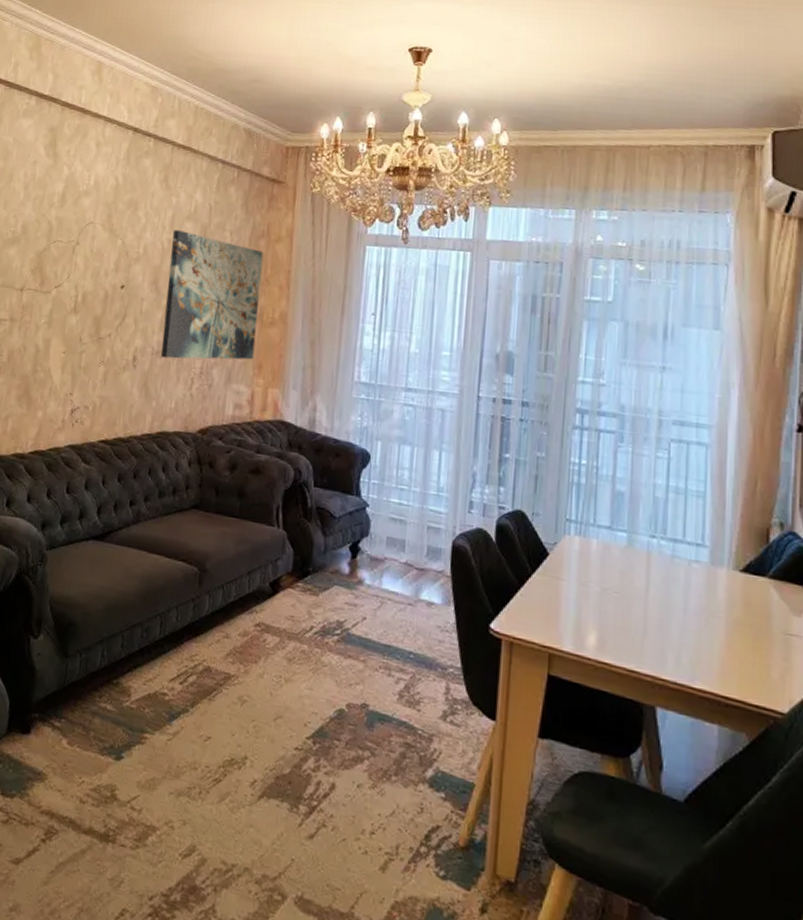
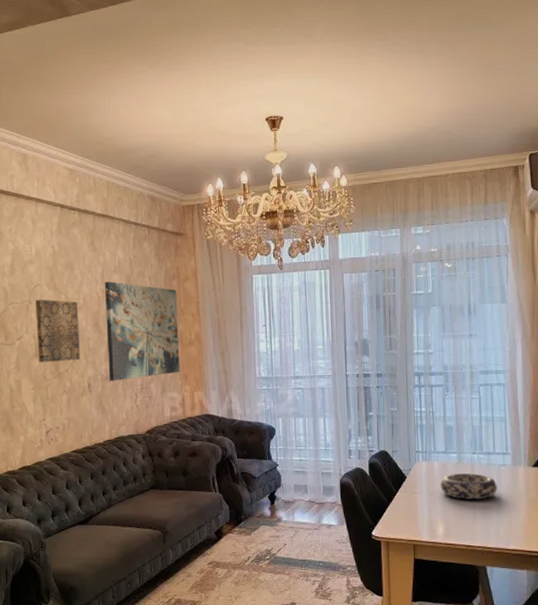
wall art: none [75,240,136,325] -> present [36,299,81,363]
decorative bowl: none [598,560,684,607] -> present [440,473,497,500]

